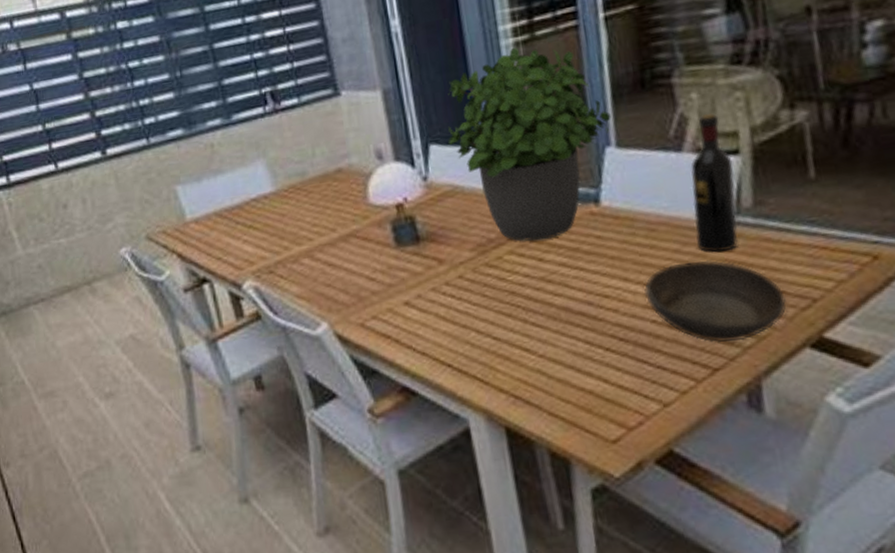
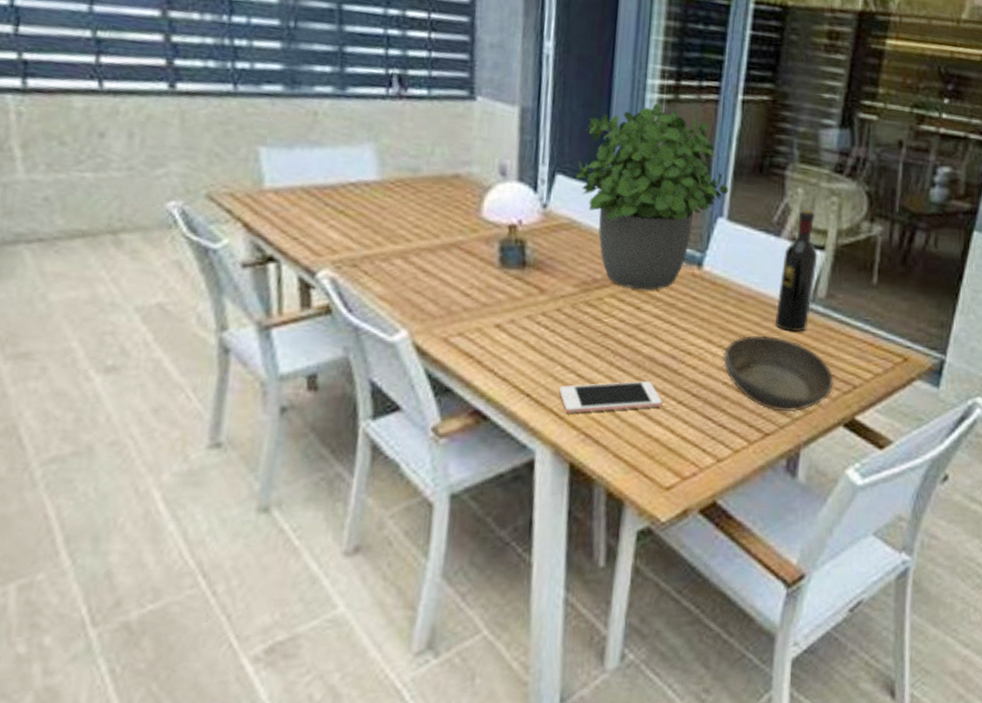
cell phone: none [478,333,588,378] -> present [559,381,662,414]

